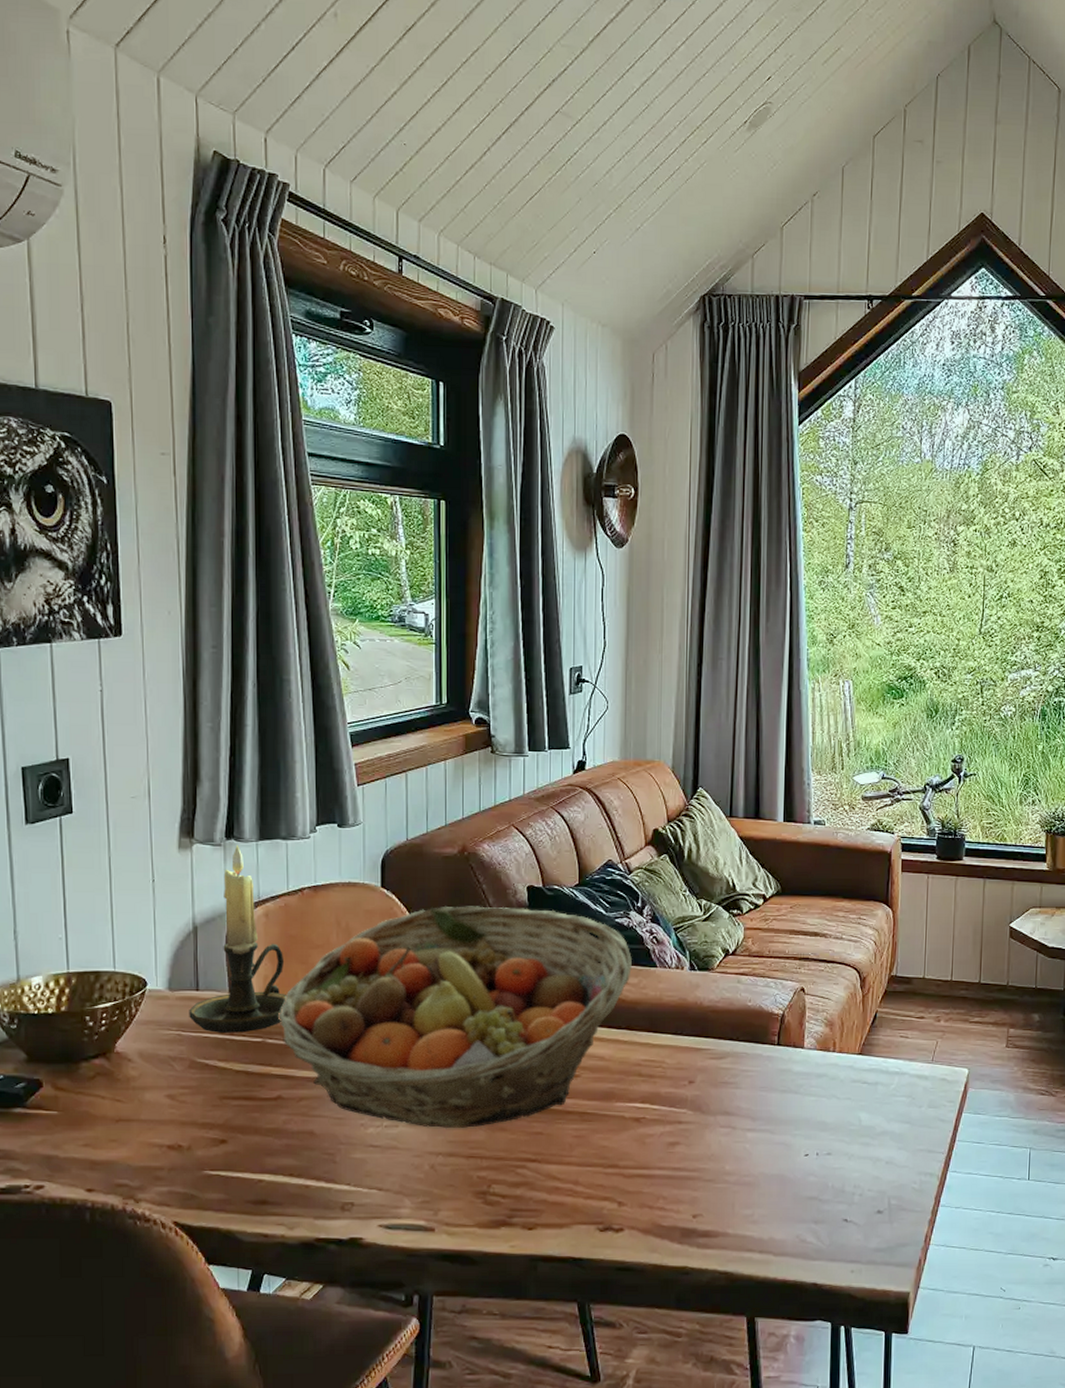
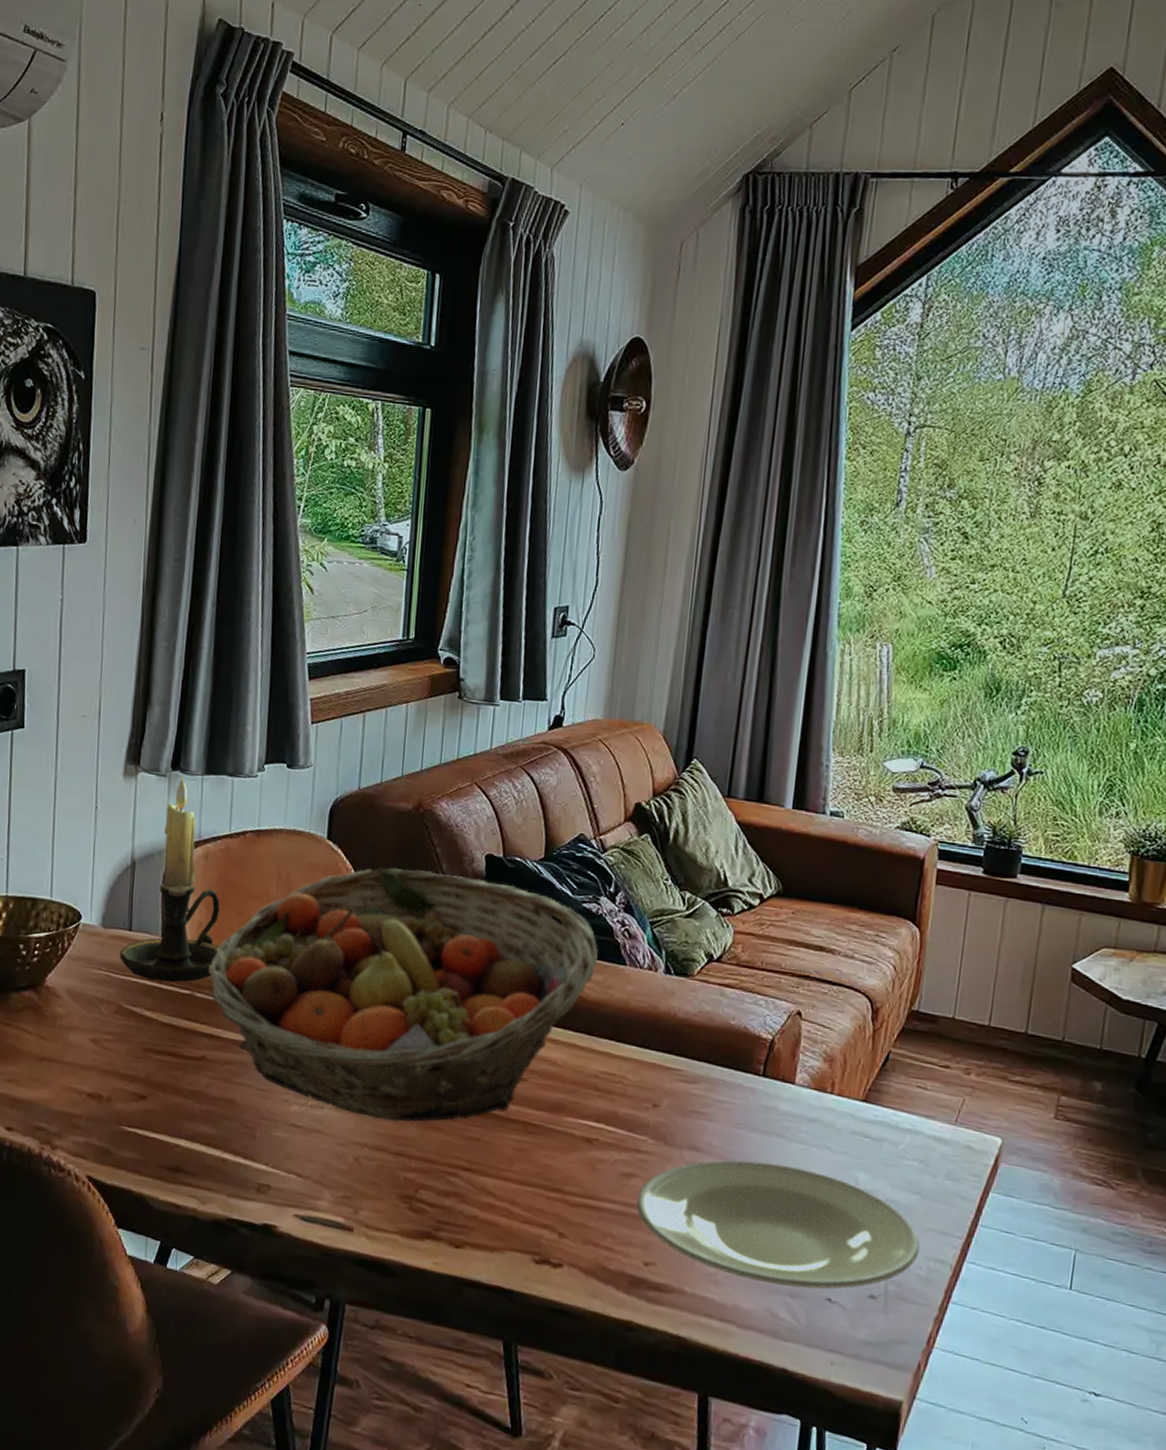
plate: none [682,1115,913,1216] -> present [636,1160,920,1290]

